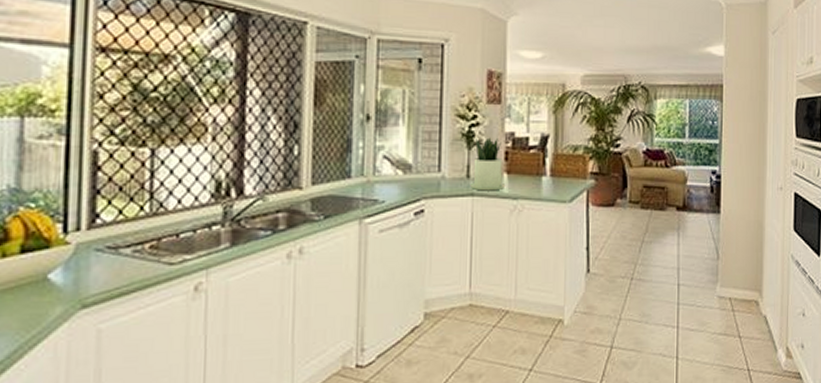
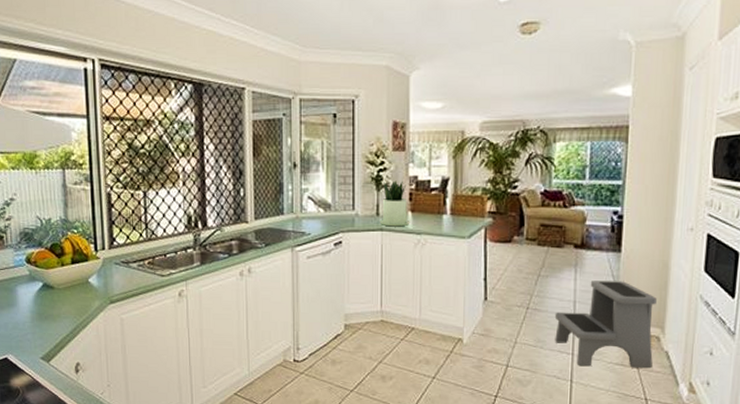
step stool: none [659,244,754,340] -> present [554,280,657,368]

